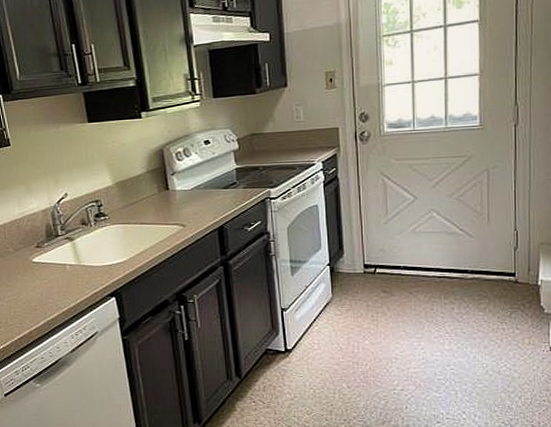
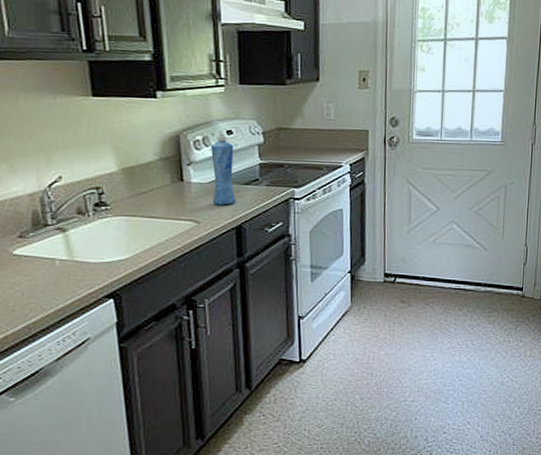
squeeze bottle: none [190,143,217,209] -> present [210,132,236,206]

